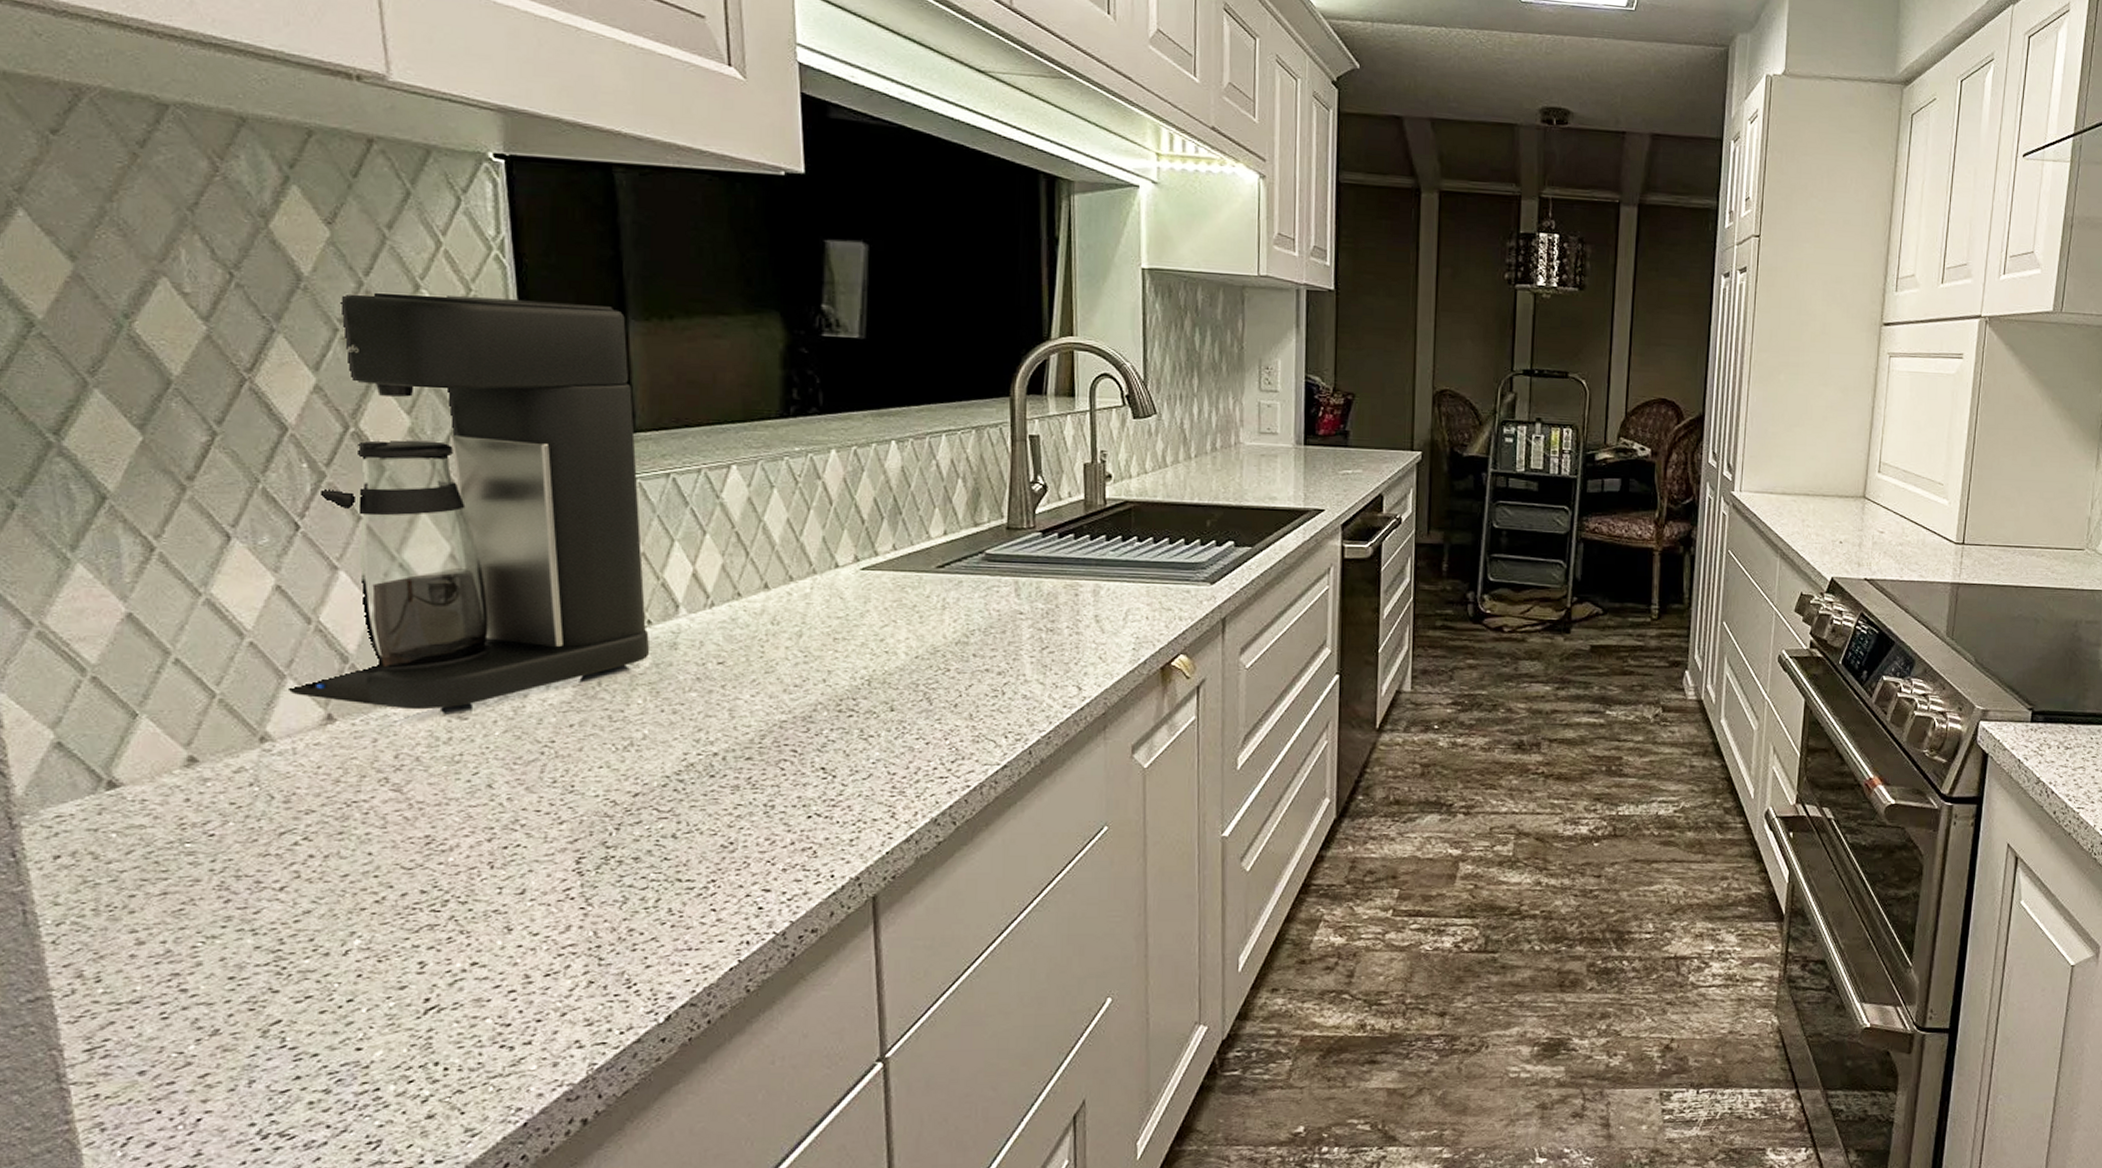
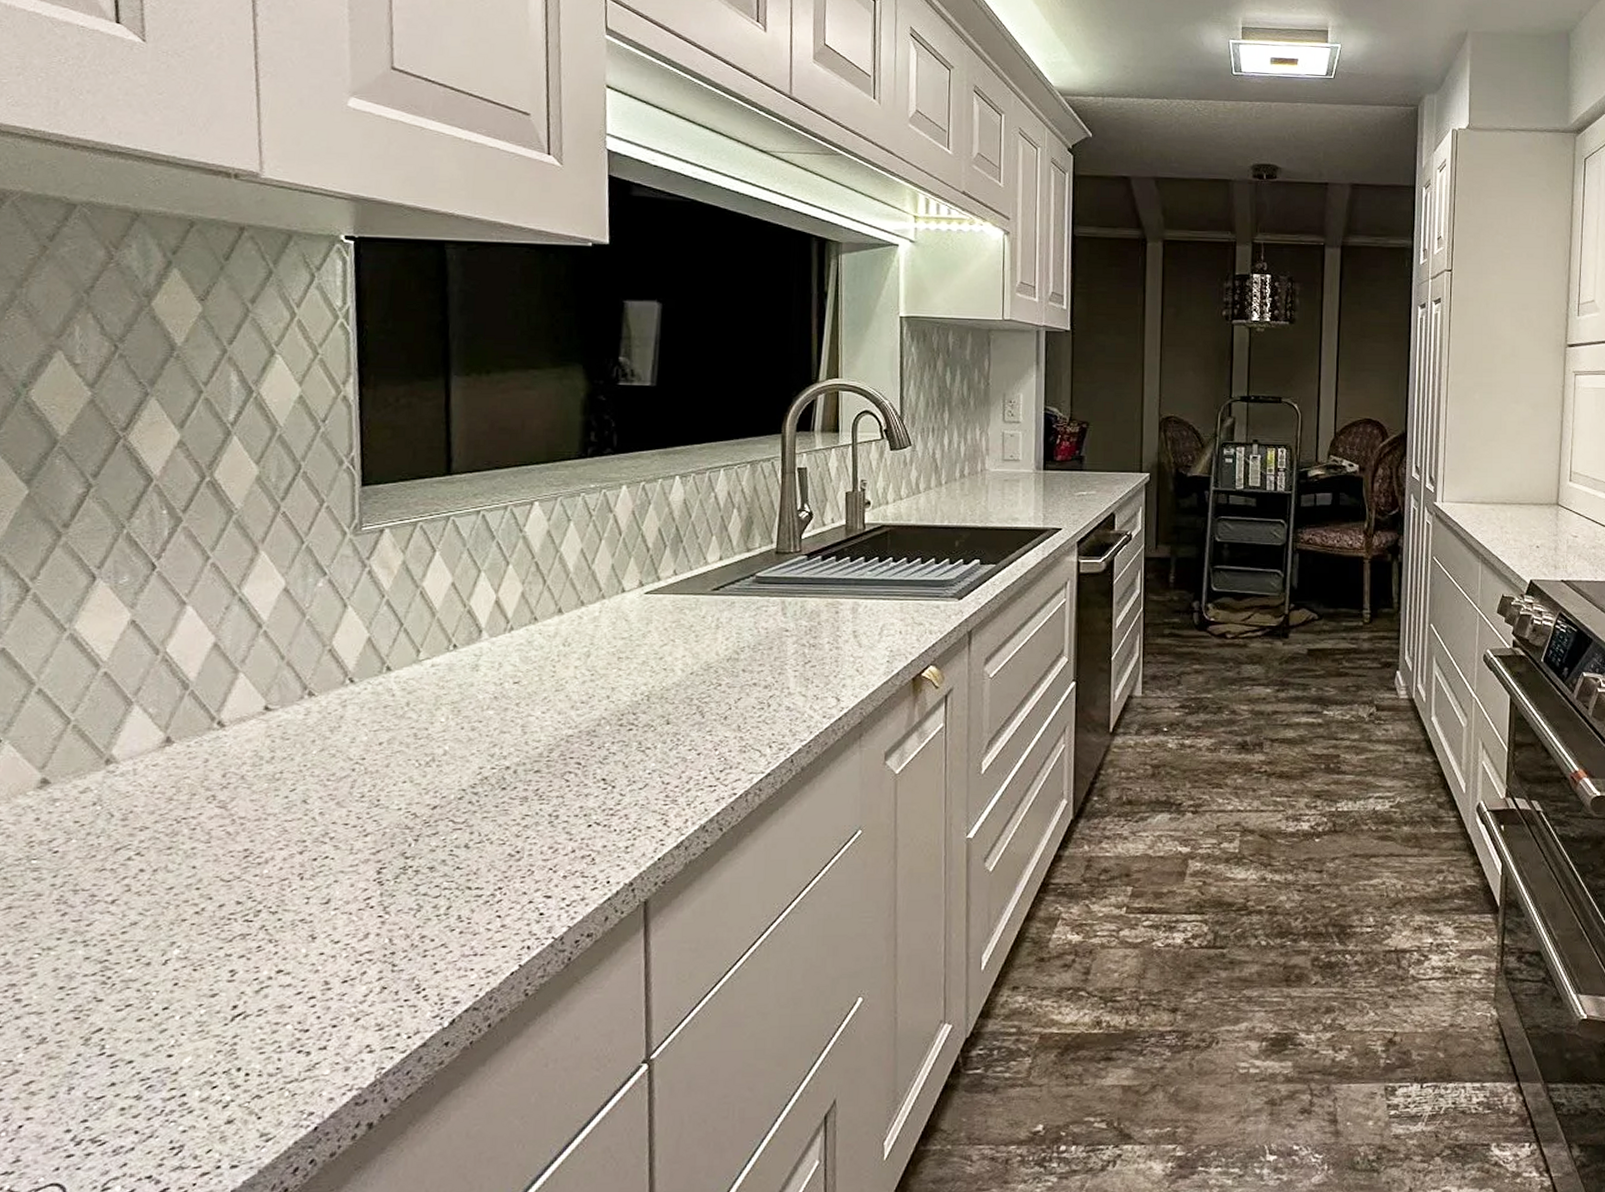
coffee maker: present [287,290,650,710] -> none [133,356,455,732]

